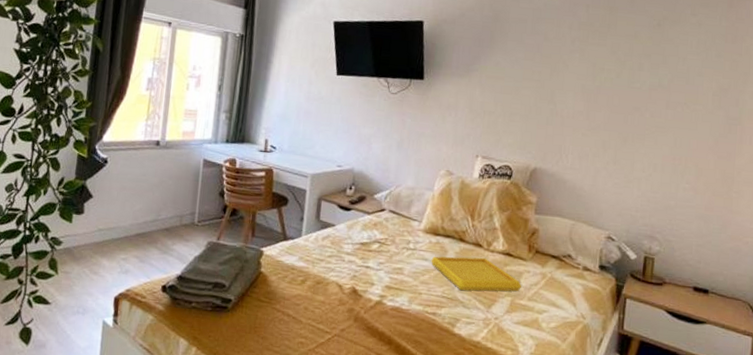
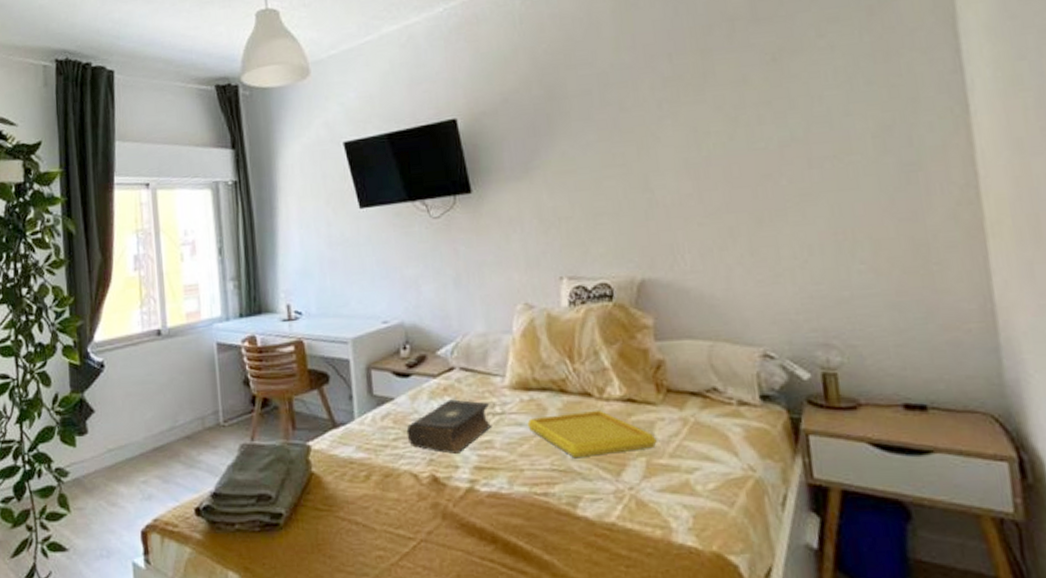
book: none [339,233,407,274] -> present [406,399,492,454]

